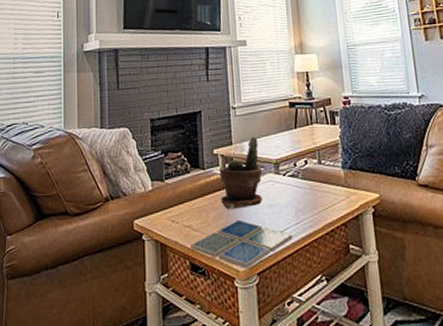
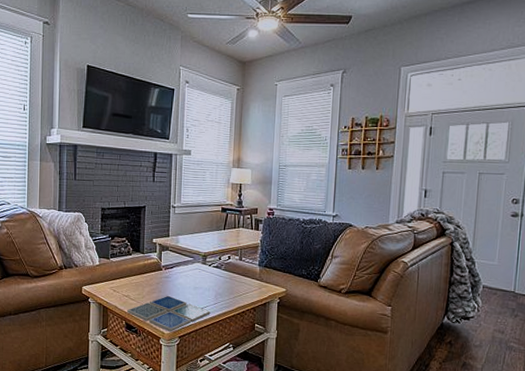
potted plant: present [219,136,263,209] -> none [155,232,192,288]

